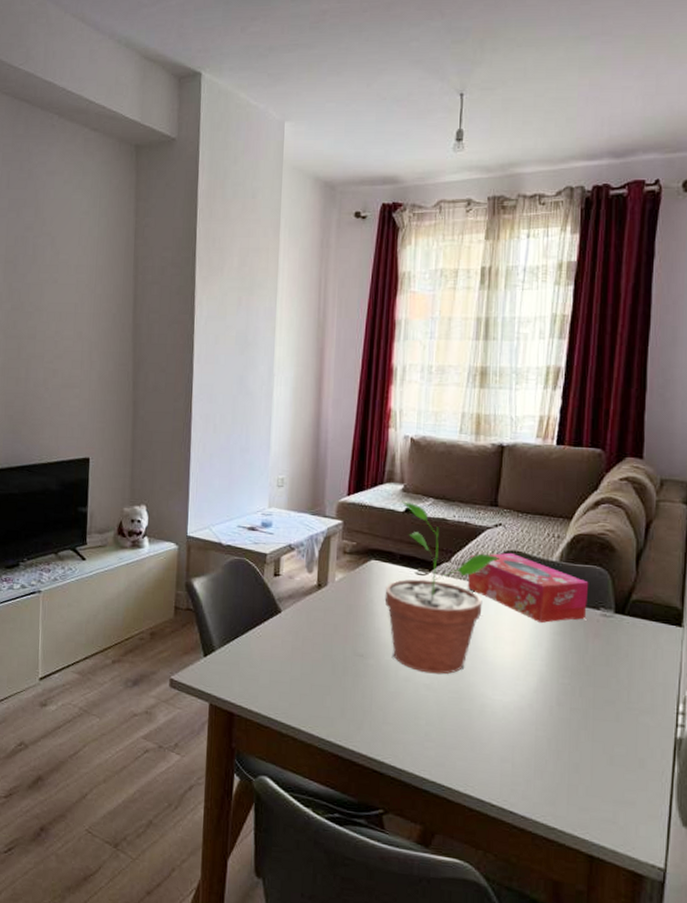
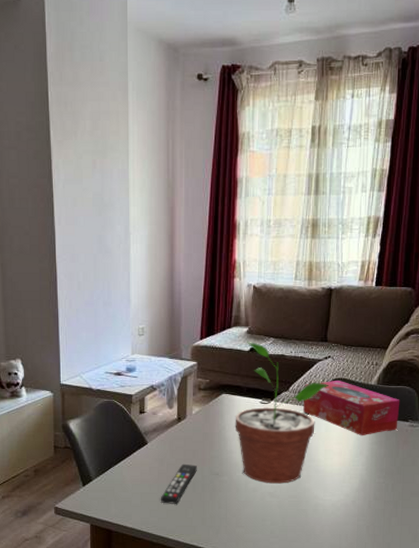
remote control: none [293,639,338,688] -> present [161,463,197,504]

